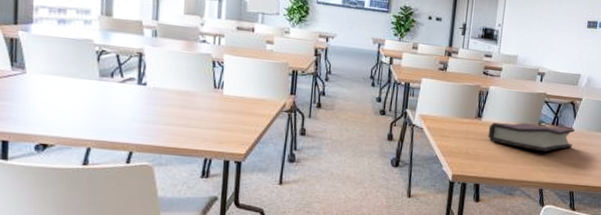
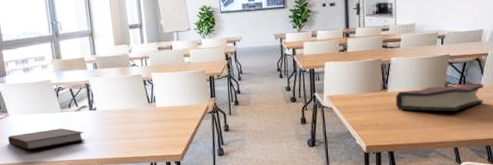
notebook: none [19,97,126,121] -> present [8,128,86,150]

